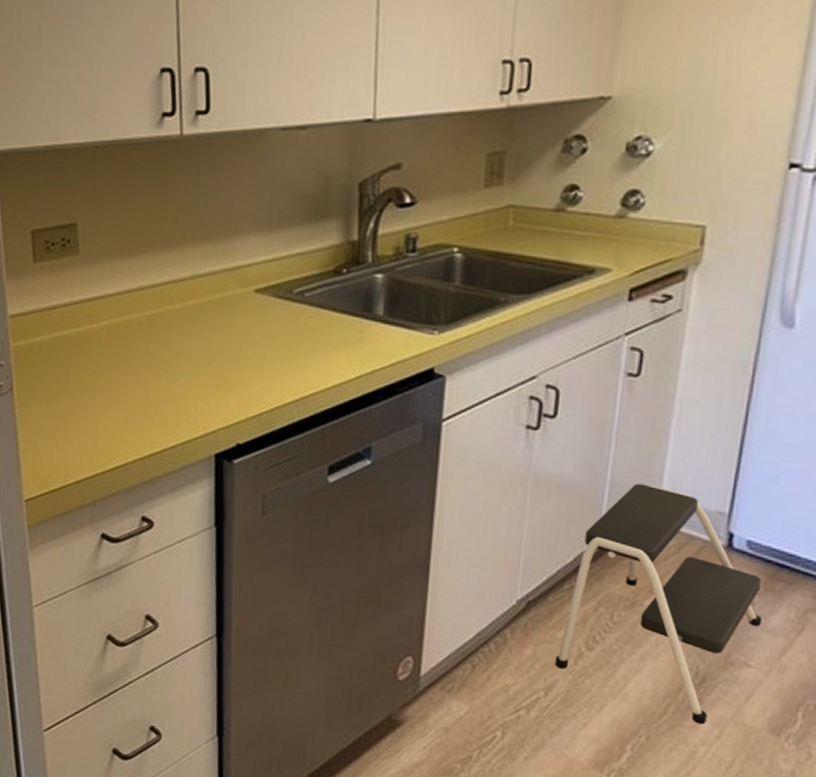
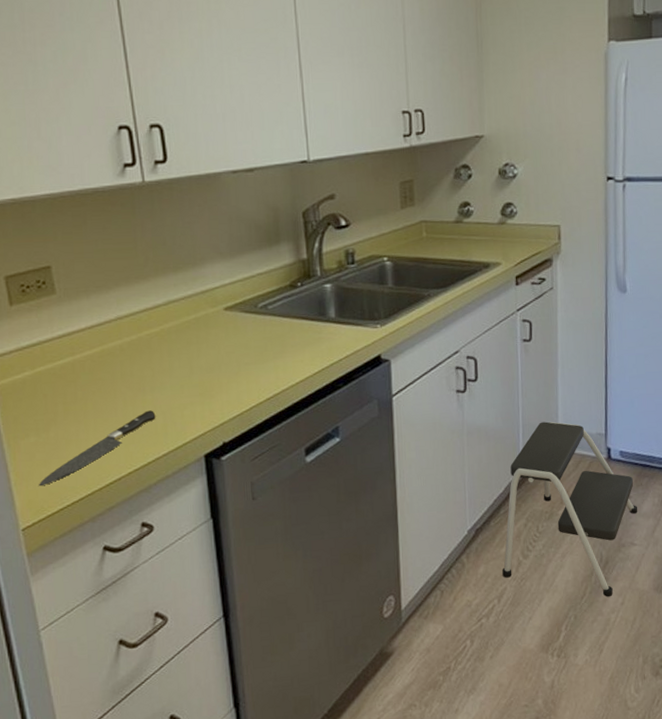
knife: none [45,395,168,459] -> present [39,410,156,487]

